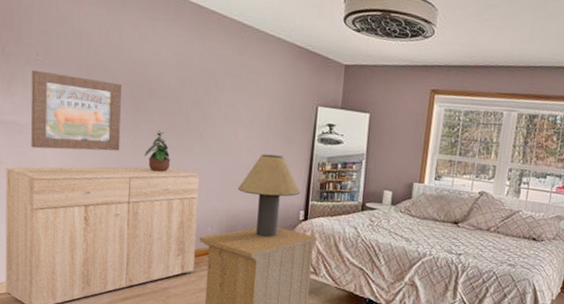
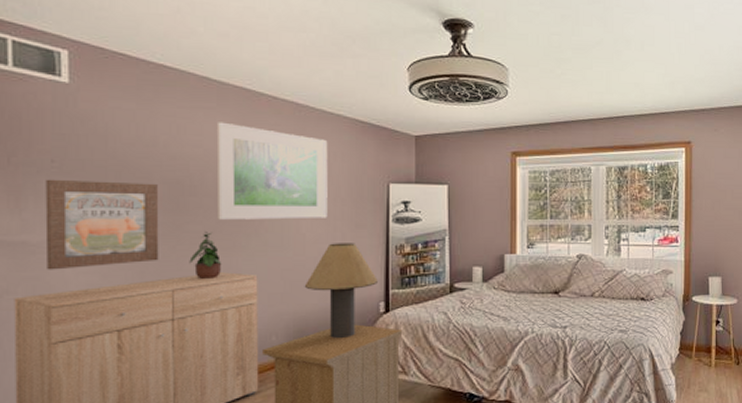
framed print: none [169,33,268,131] -> present [216,122,328,220]

